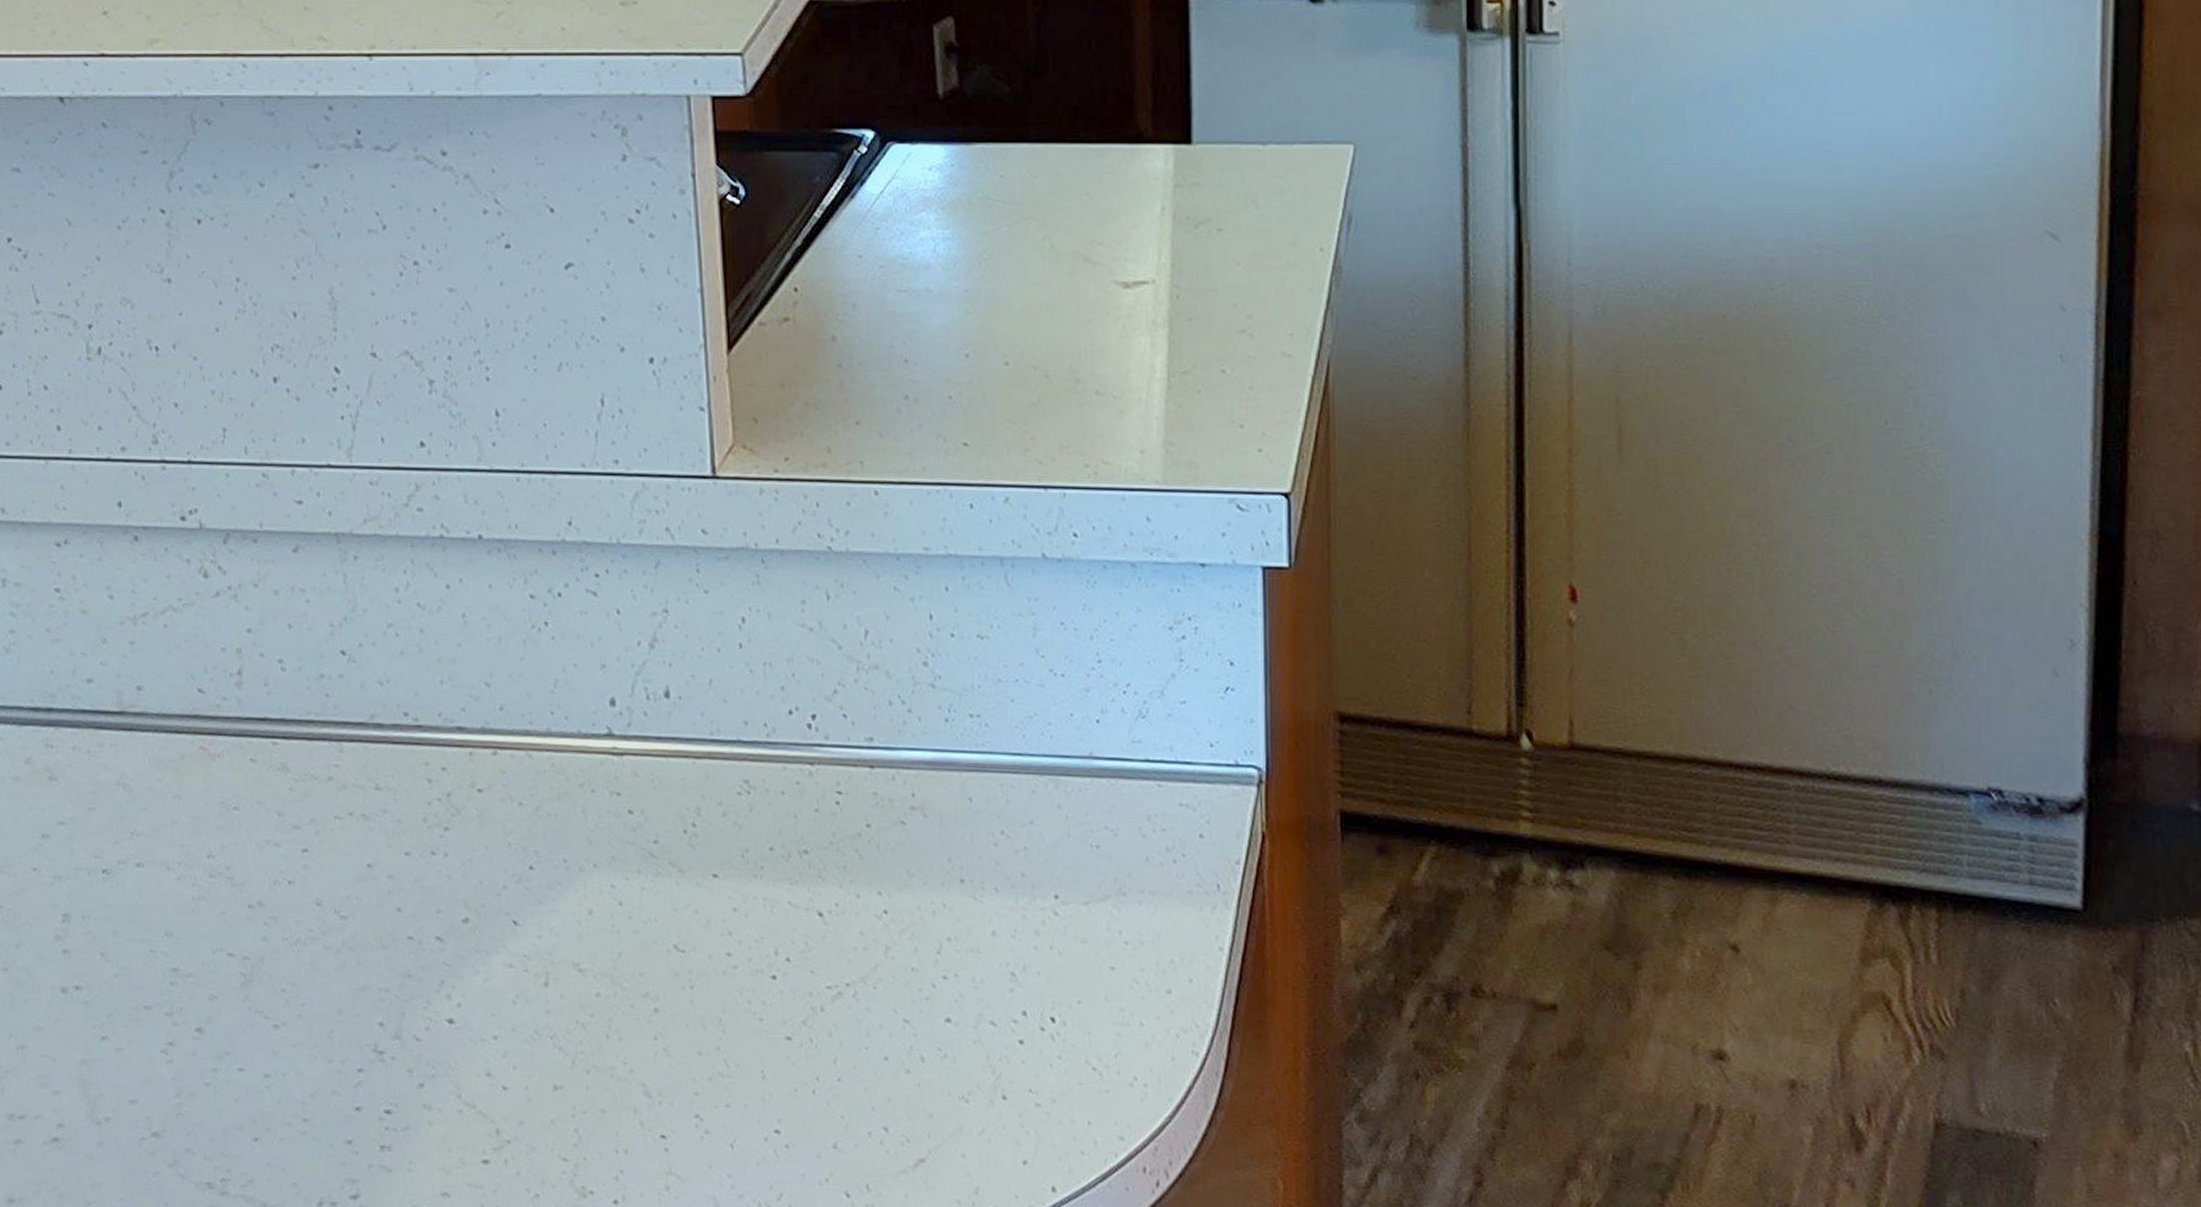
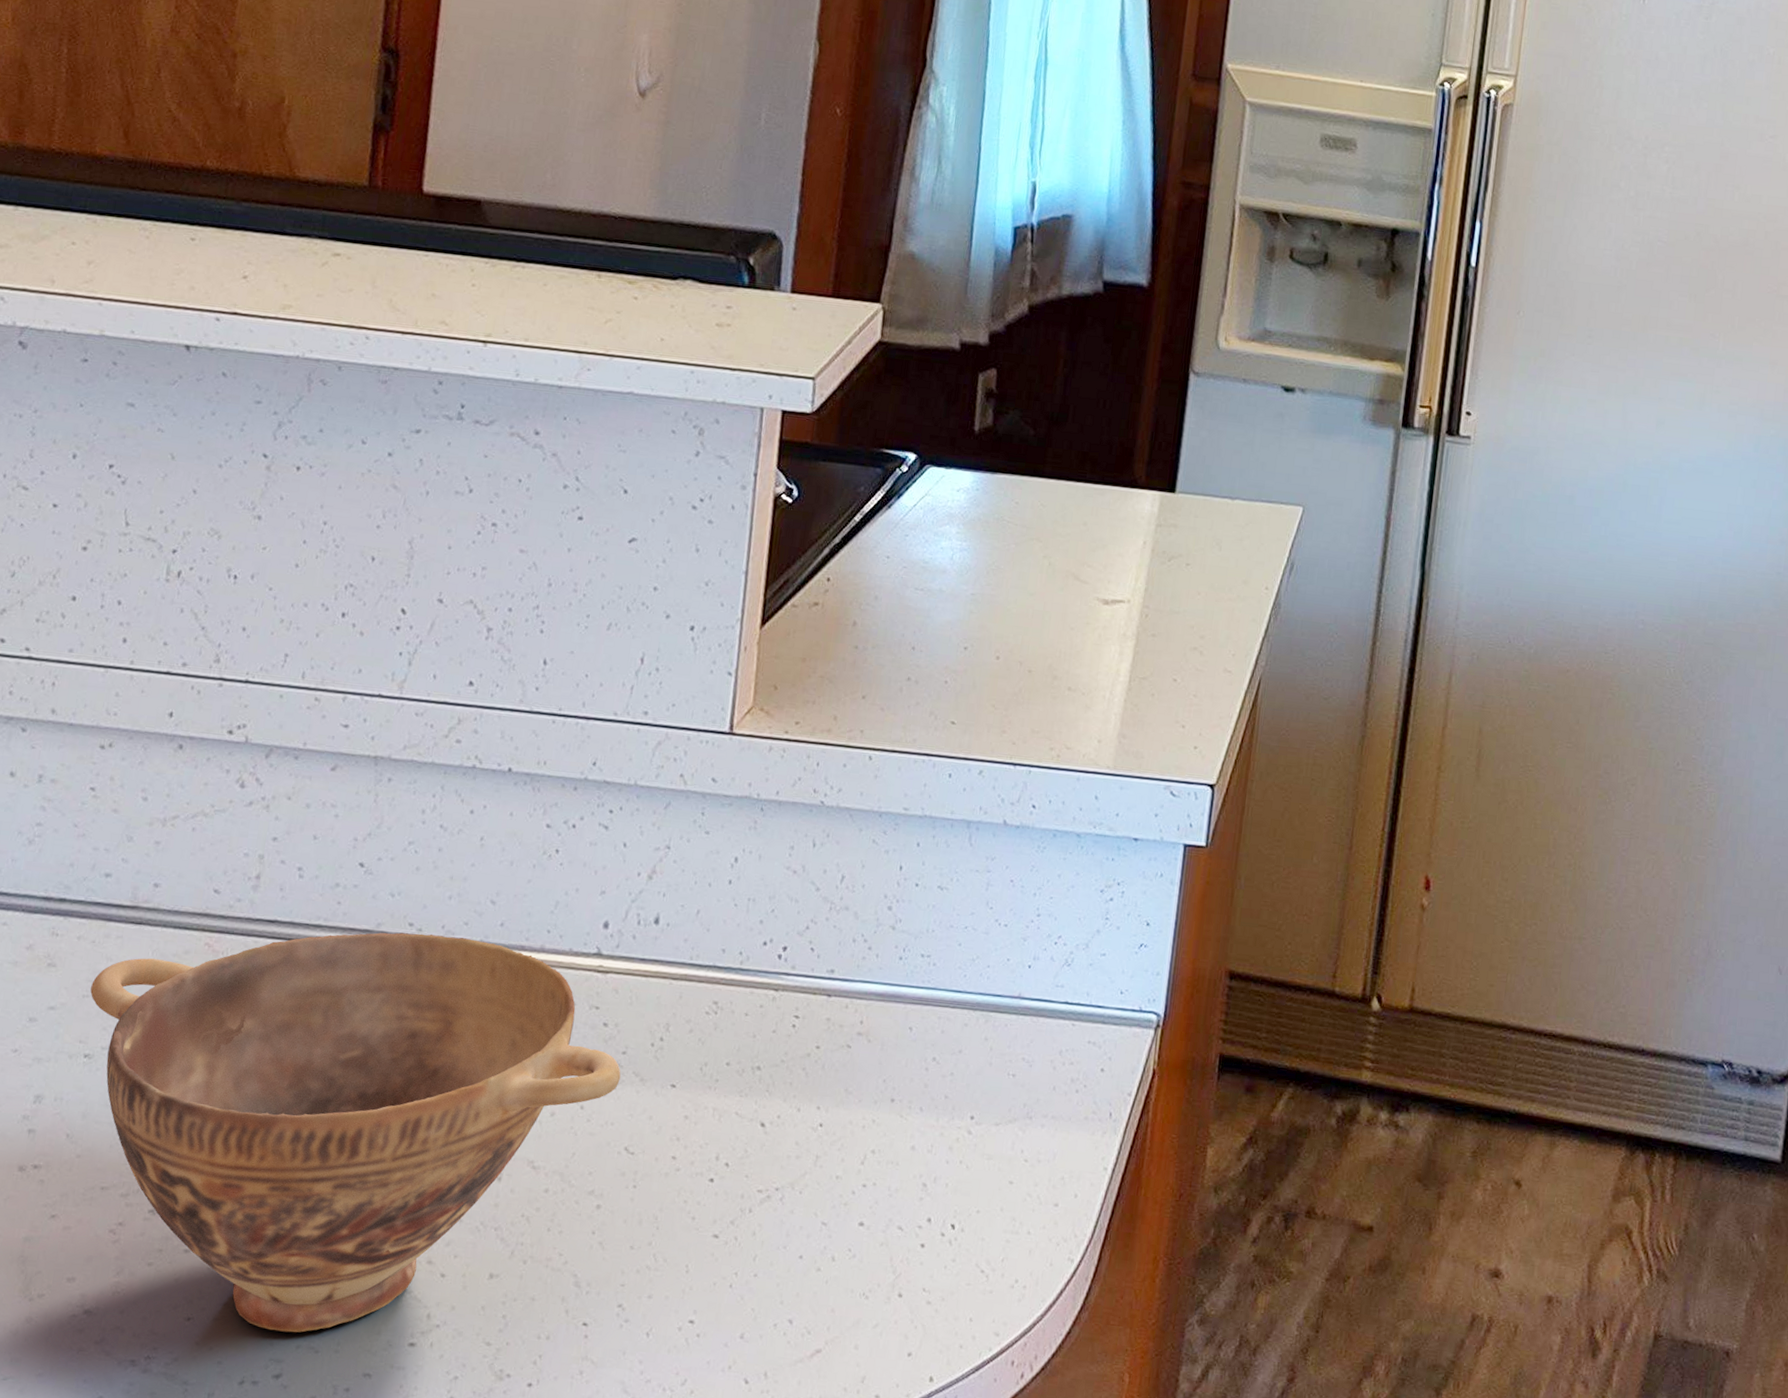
bowl: none [95,723,656,1152] -> present [90,932,621,1333]

